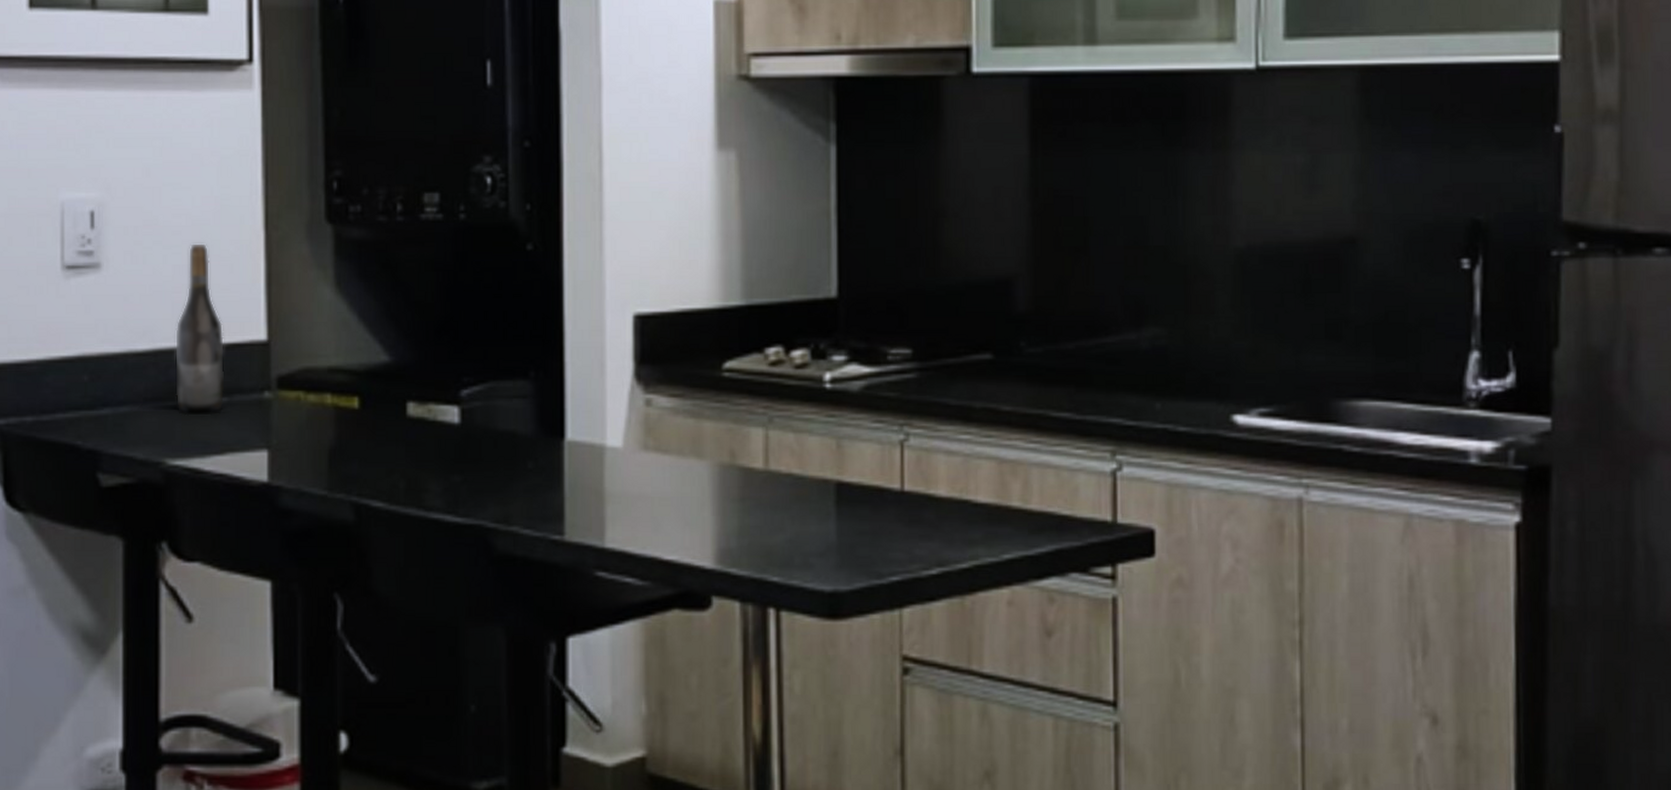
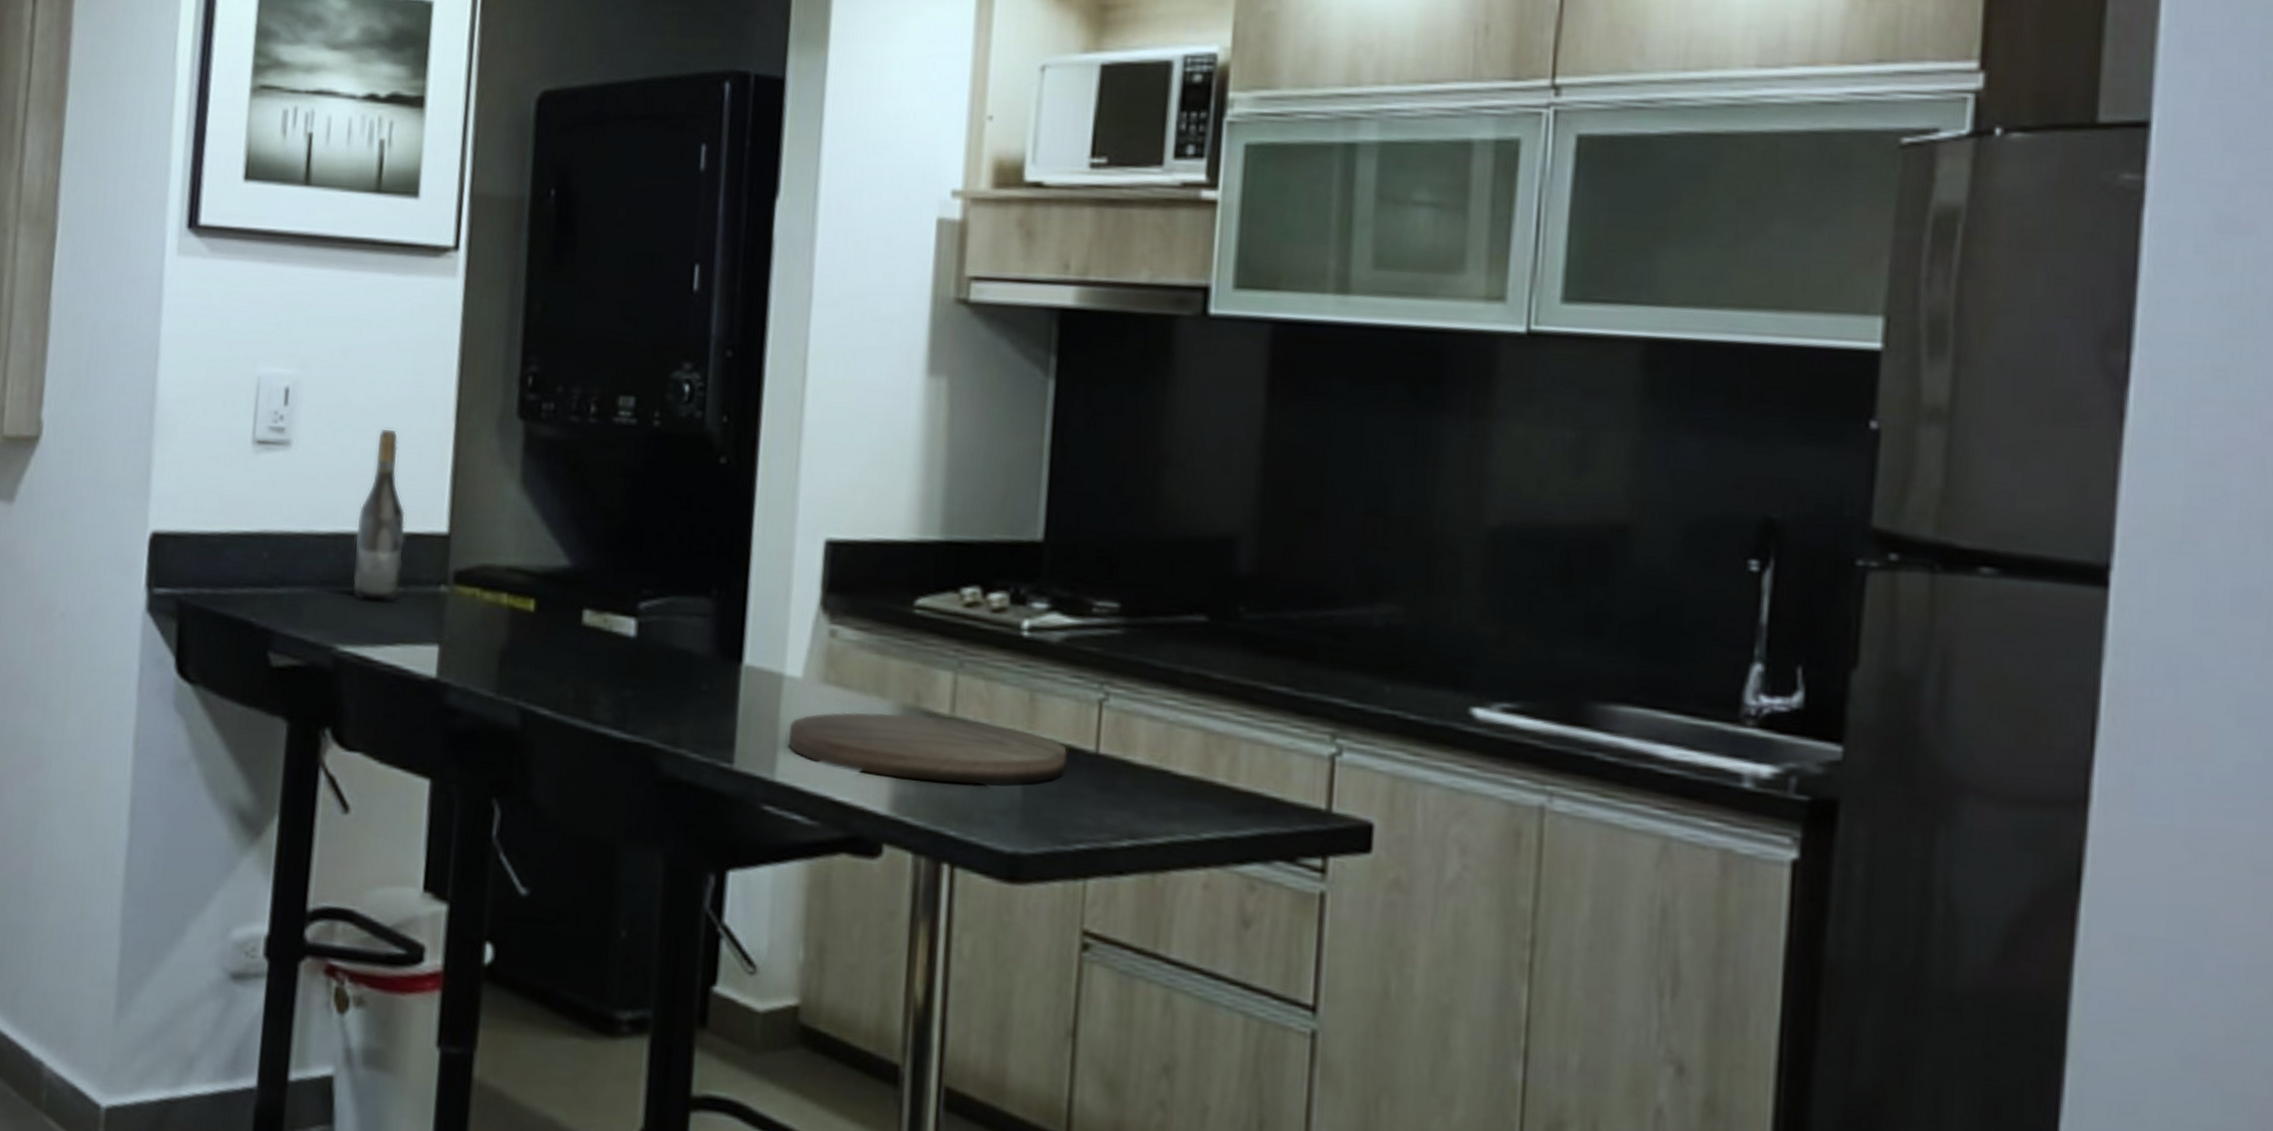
cutting board: none [614,471,875,532] -> present [787,712,1067,785]

